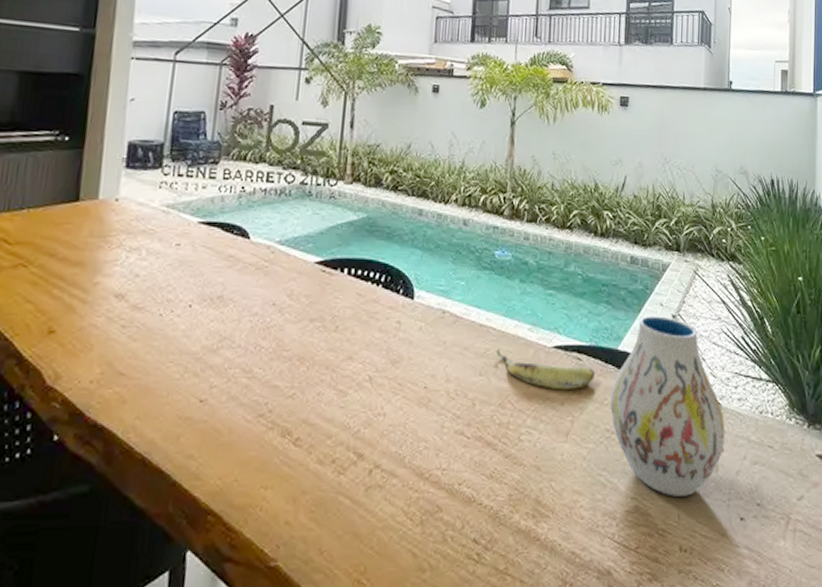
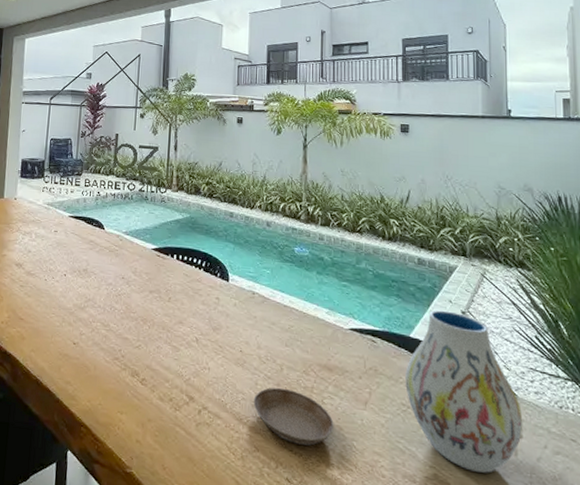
saucer: none [437,428,531,495] -> present [253,387,334,446]
fruit: present [496,349,595,391] -> none [299,326,389,367]

